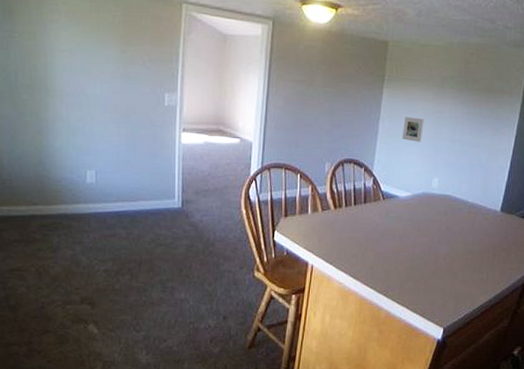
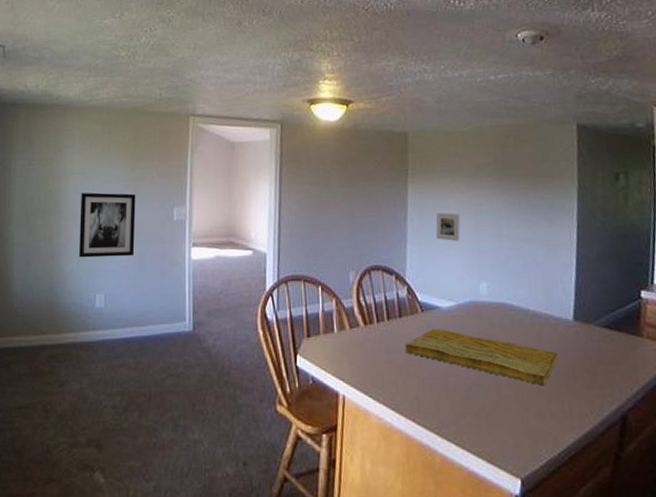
wall art: none [68,71,127,137] -> present [79,192,136,258]
cutting board: none [367,214,484,261] -> present [406,329,558,386]

